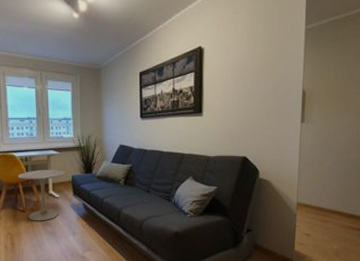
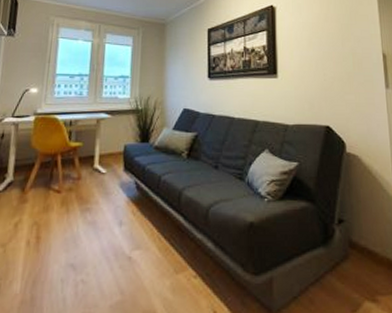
side table: present [17,170,65,221] -> none [57,137,117,206]

